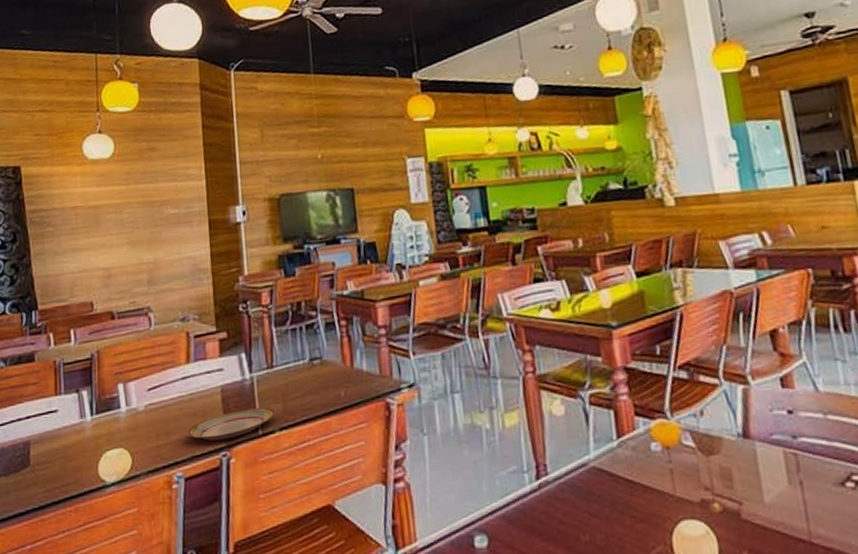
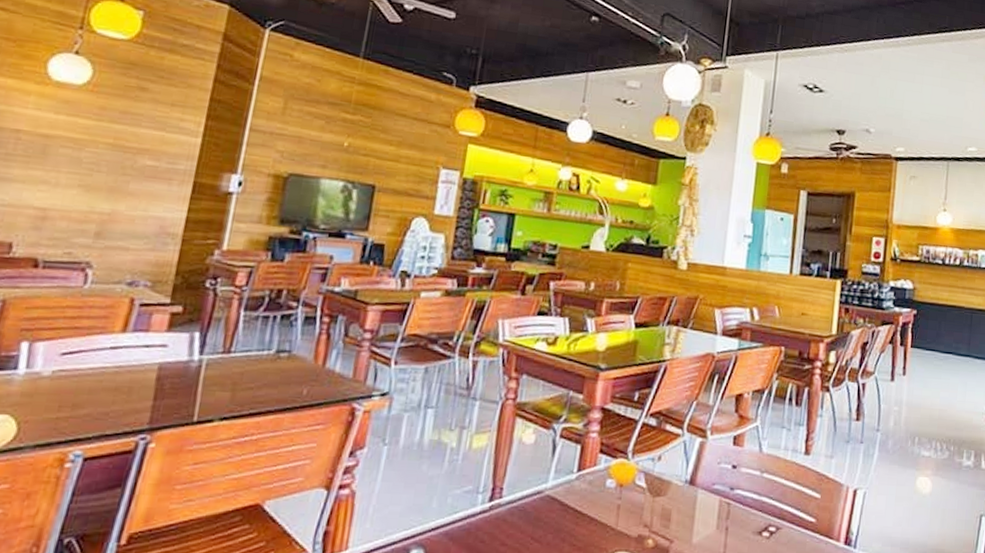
plate: present [187,408,276,441] -> none [101,392,221,422]

